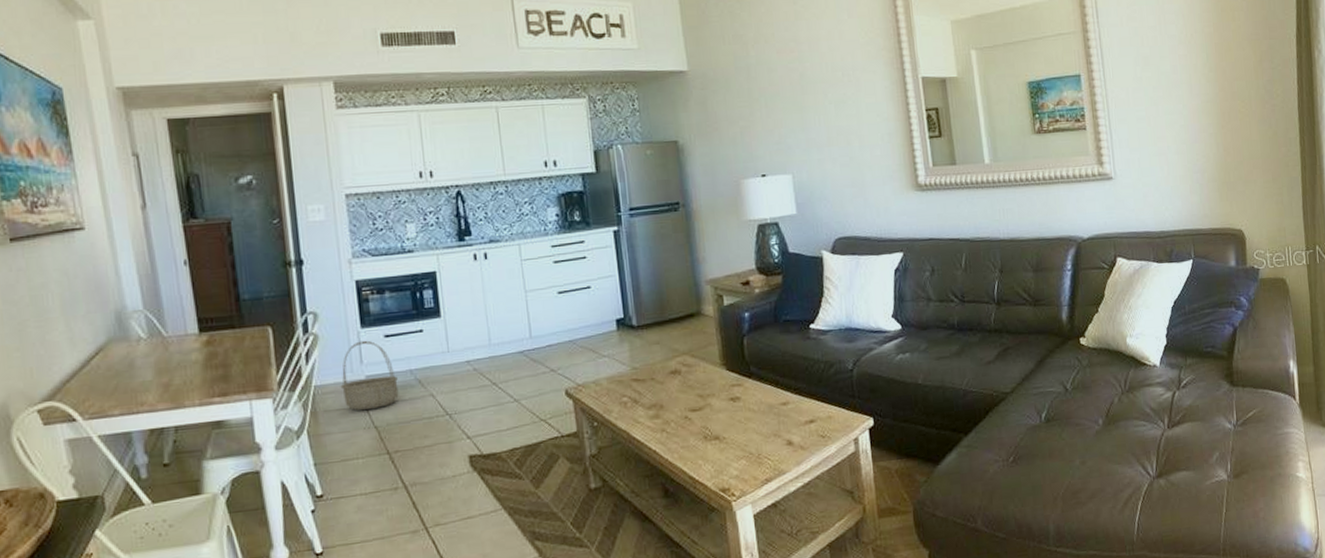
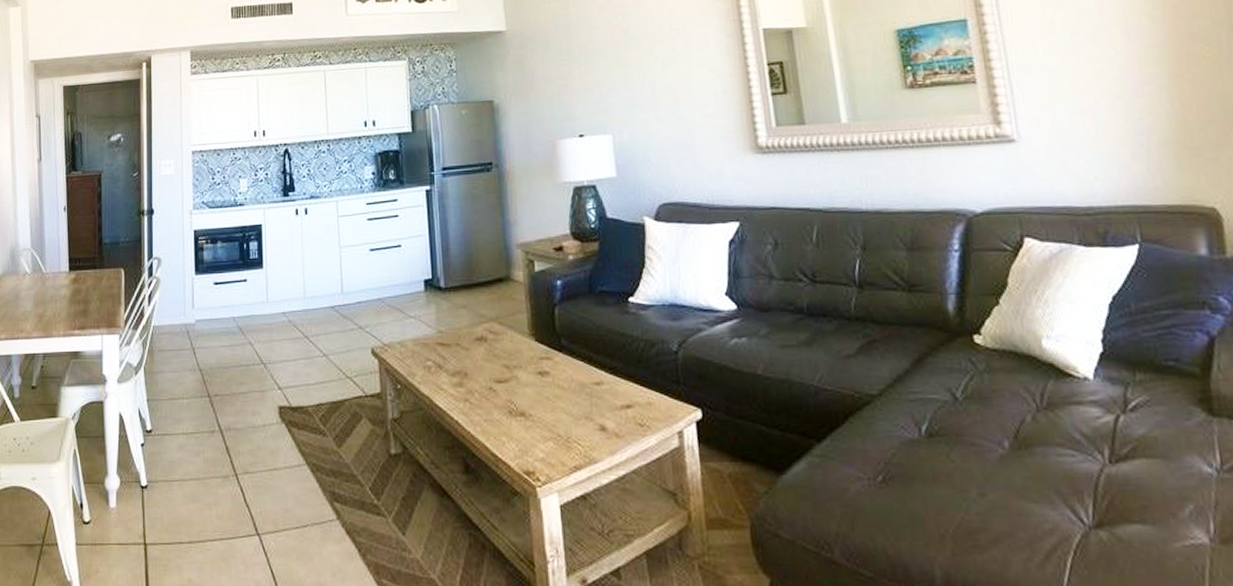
basket: present [340,340,399,411] -> none [174,286,222,353]

